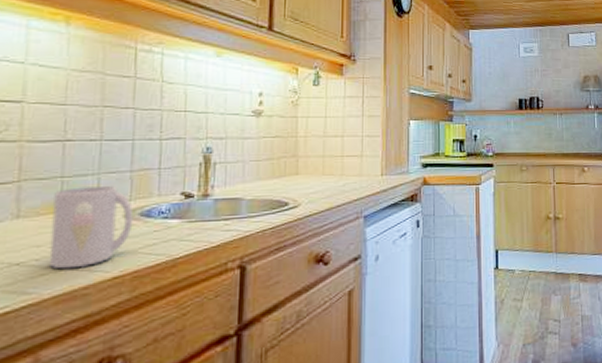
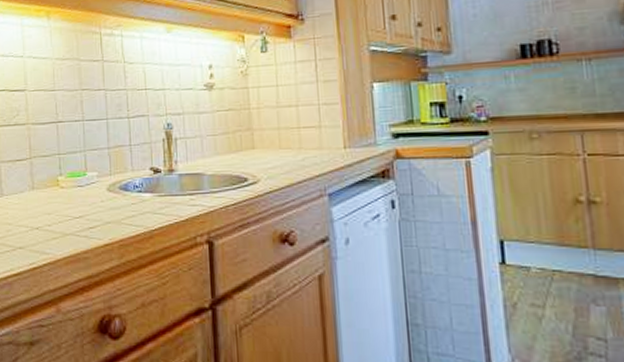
mug: present [49,186,134,269] -> none [54,162,115,235]

